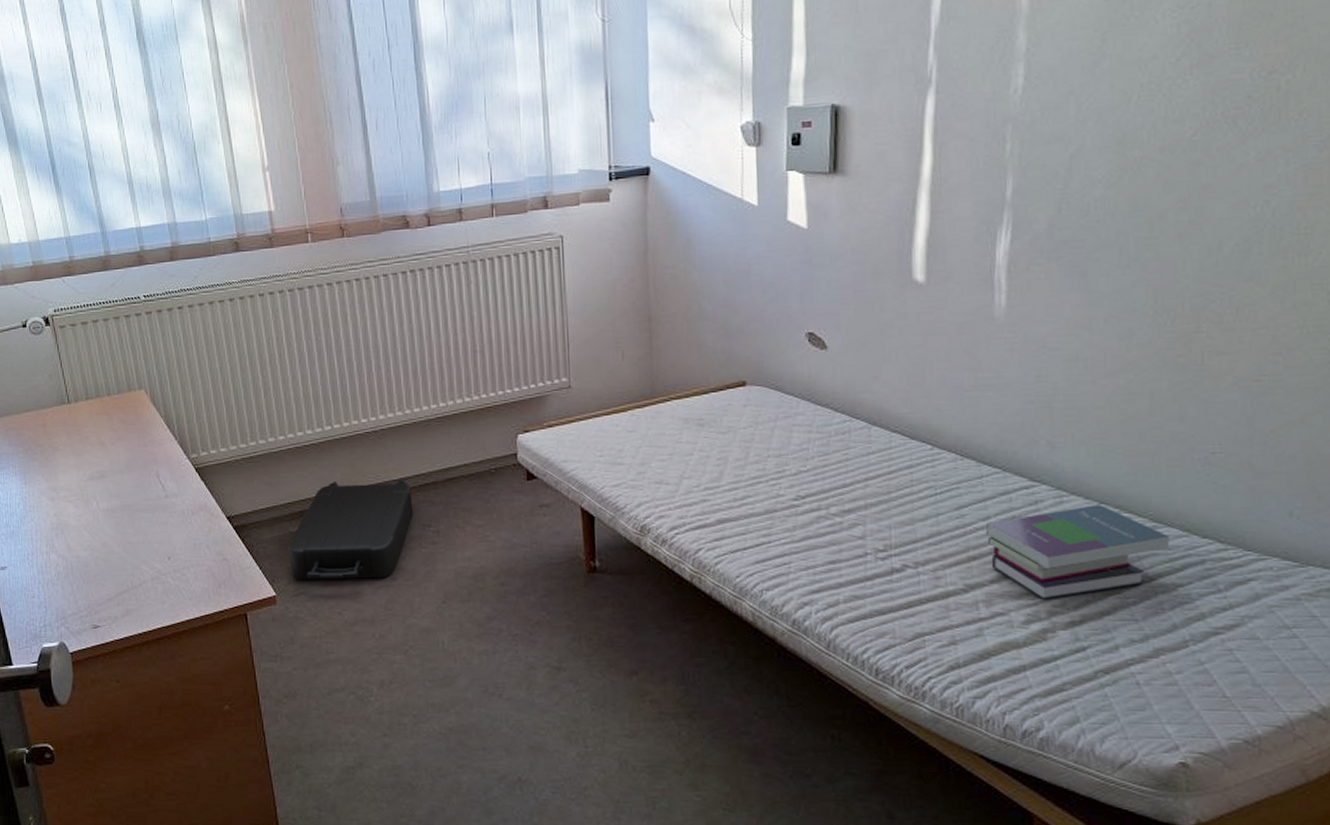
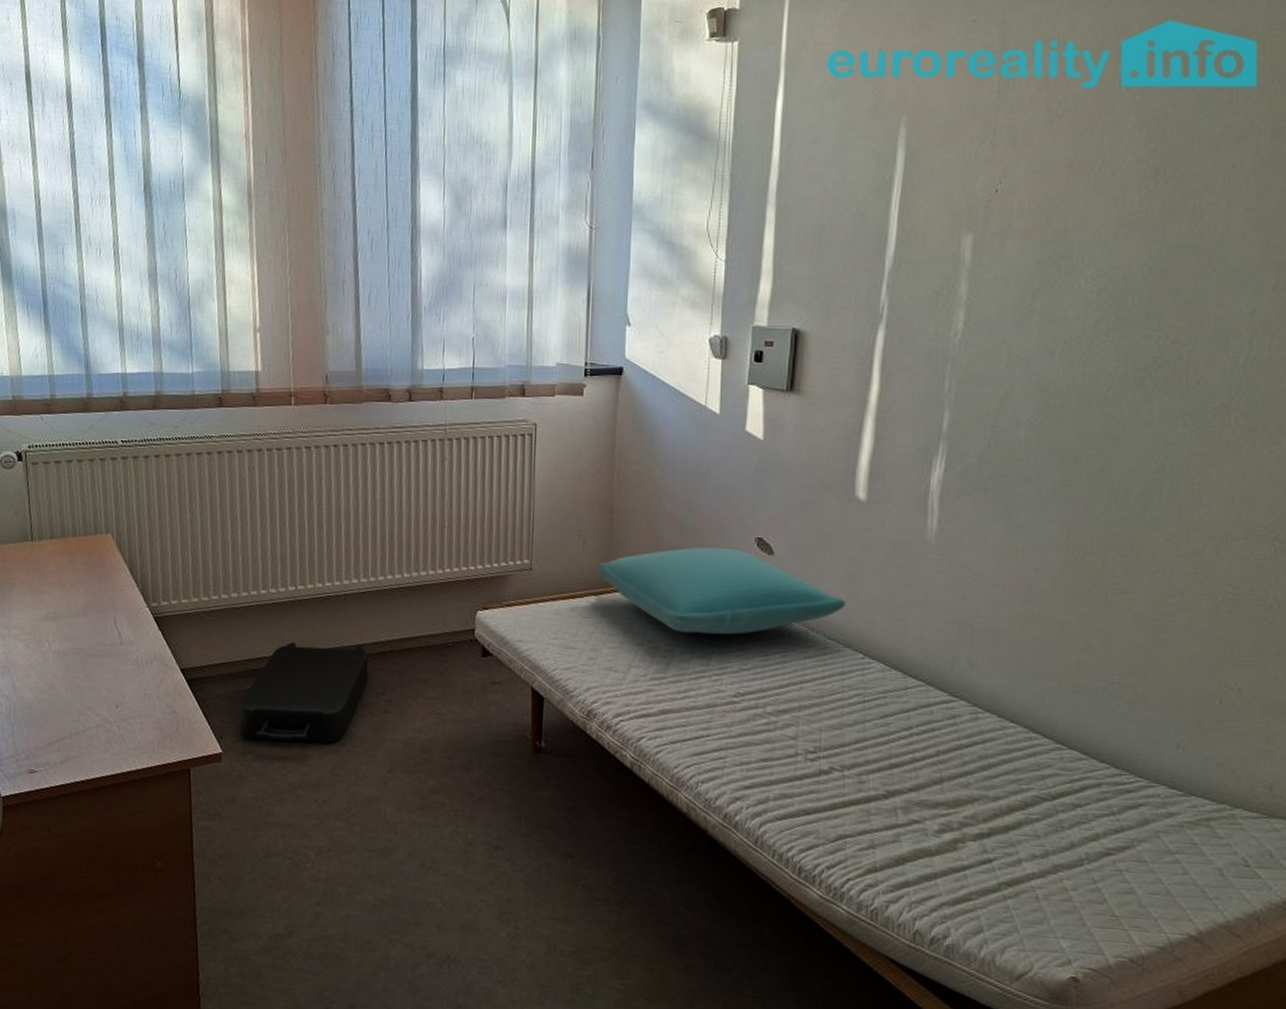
pillow: none [640,346,910,439] -> present [598,546,847,635]
books: present [986,504,1170,601] -> none [908,723,1071,812]

